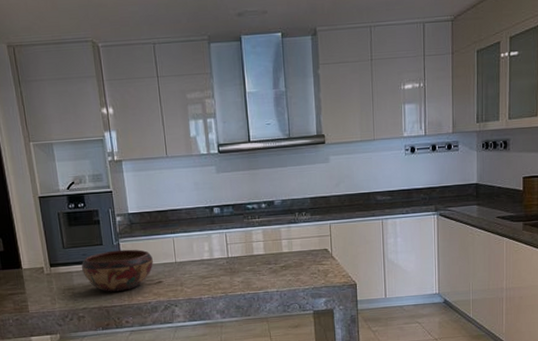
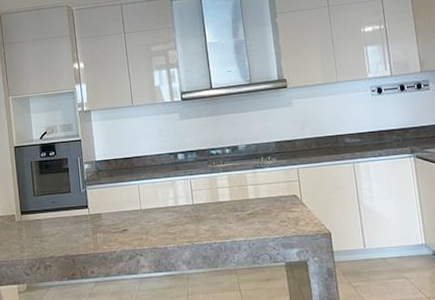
decorative bowl: present [81,249,154,292] -> none [49,196,120,240]

